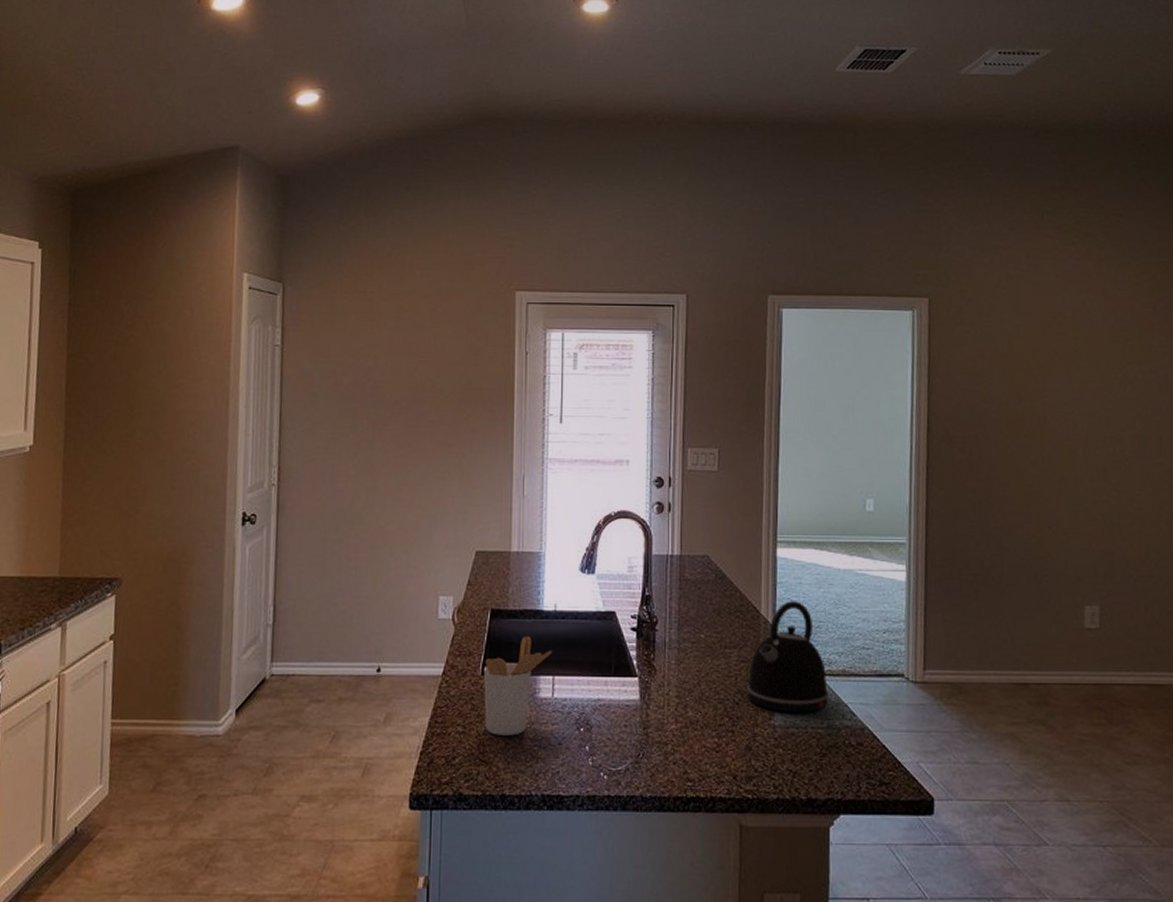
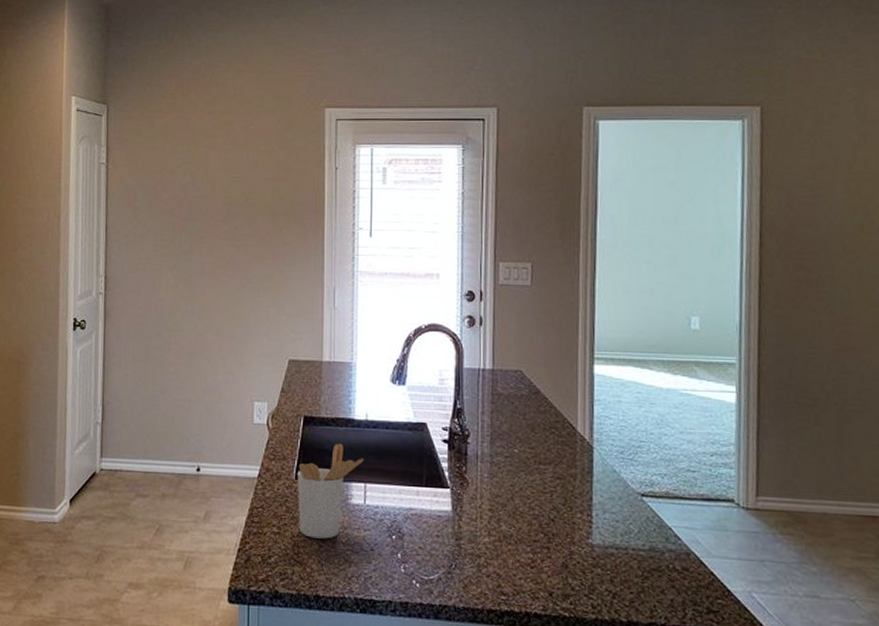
kettle: present [747,601,830,712] -> none [563,419,652,534]

